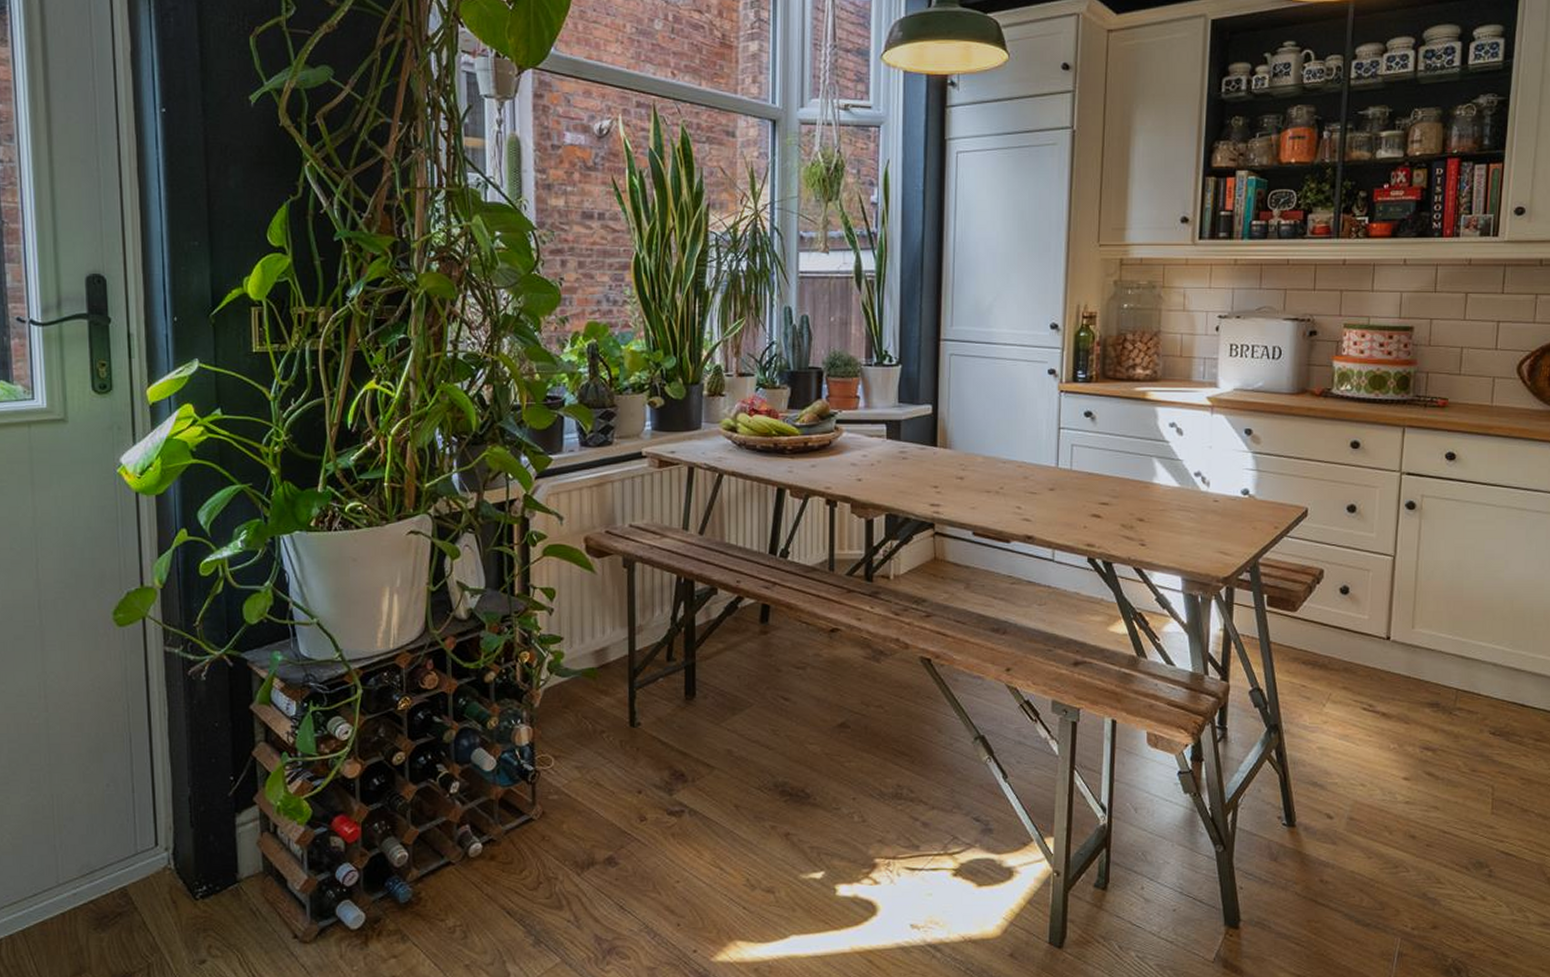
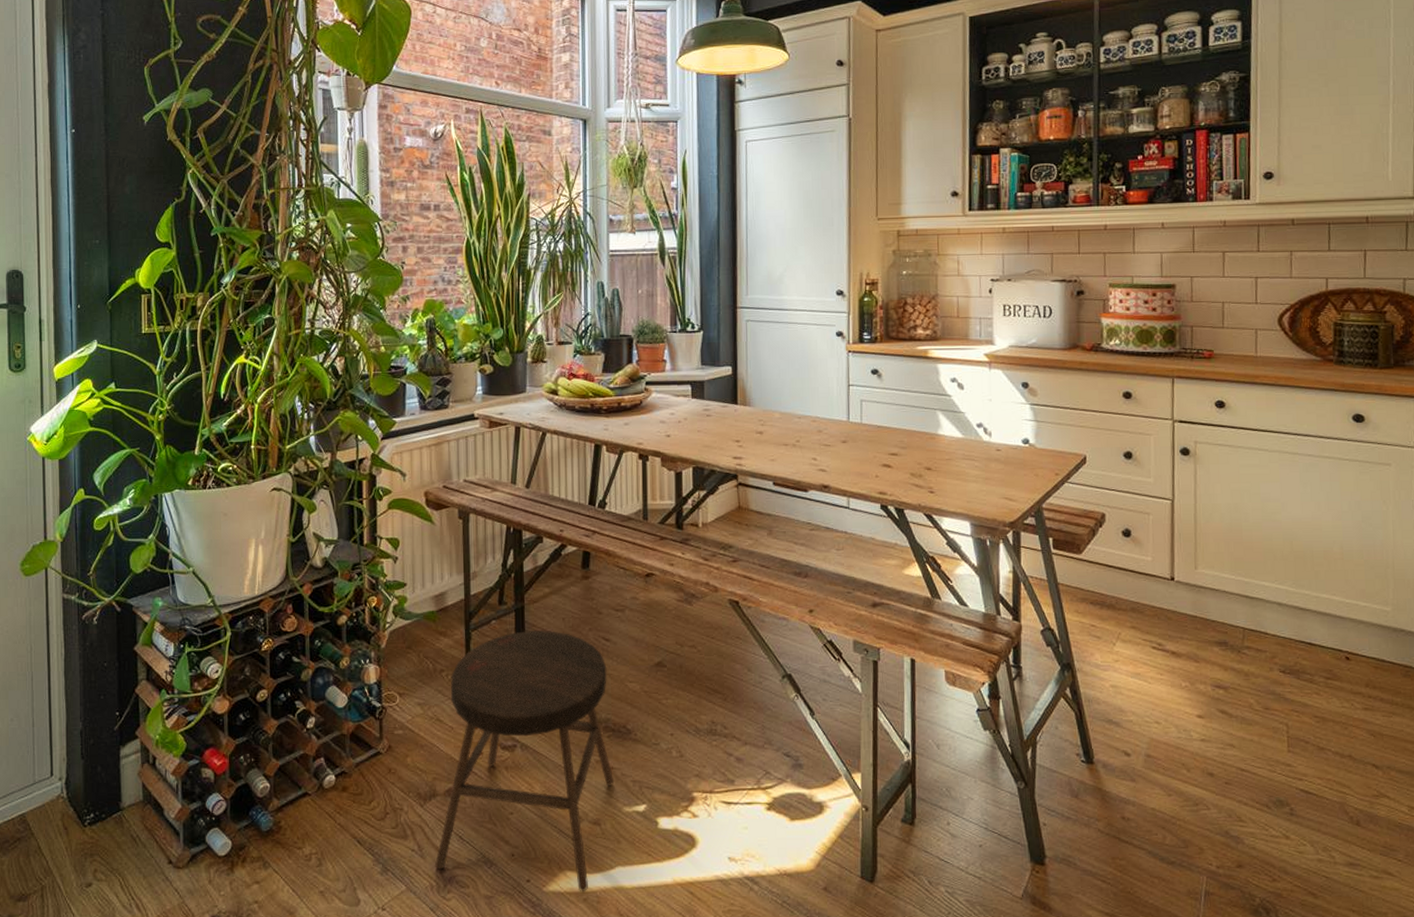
stool: none [593,688,791,961] -> present [435,629,615,891]

